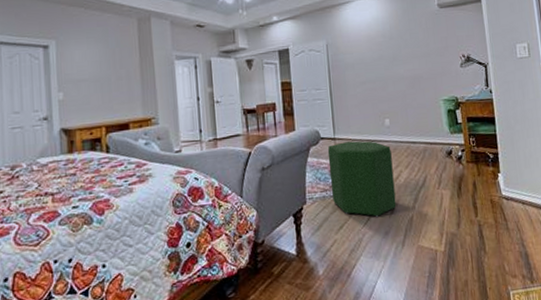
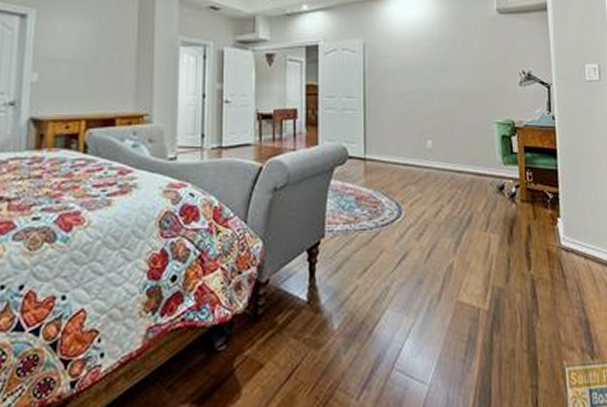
ottoman: present [327,141,397,217] -> none [355,164,434,260]

